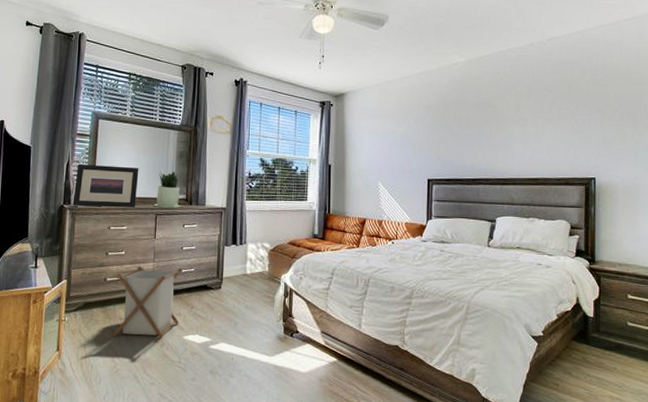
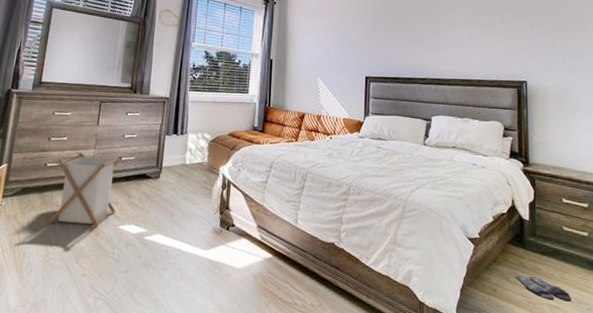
picture frame: present [72,163,139,208] -> none [20,49,88,95]
planter: present [154,171,181,209] -> none [99,60,126,97]
slippers: none [578,370,632,393] -> present [515,275,571,302]

